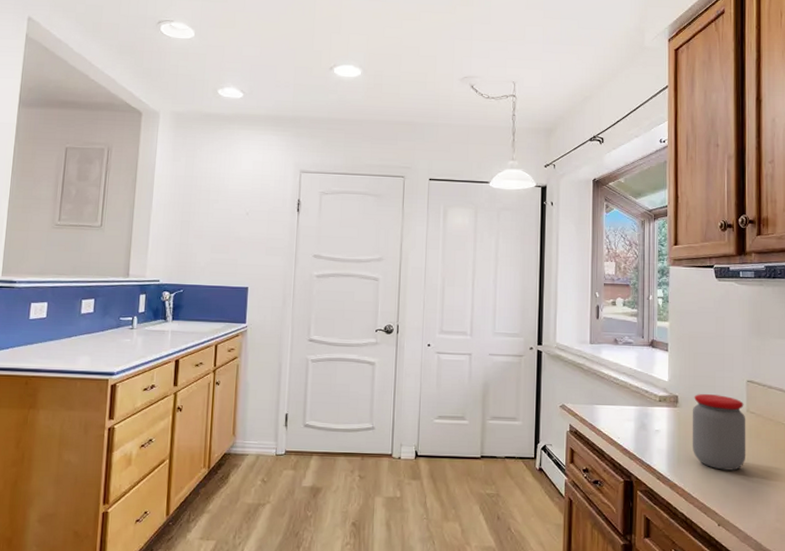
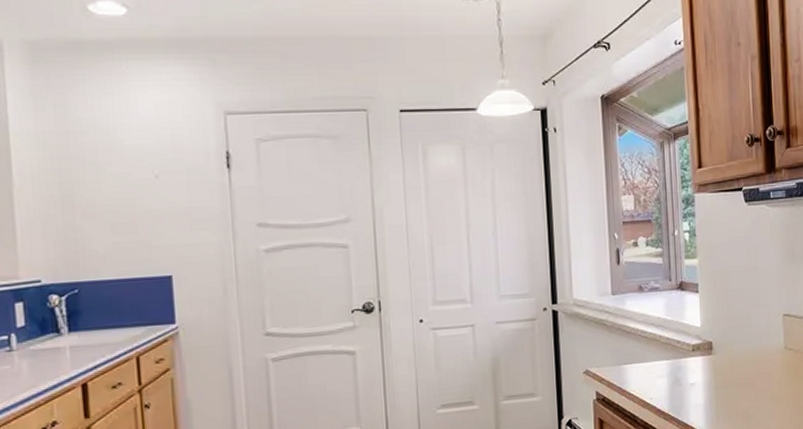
jar: present [692,394,746,471] -> none [728,334,786,417]

